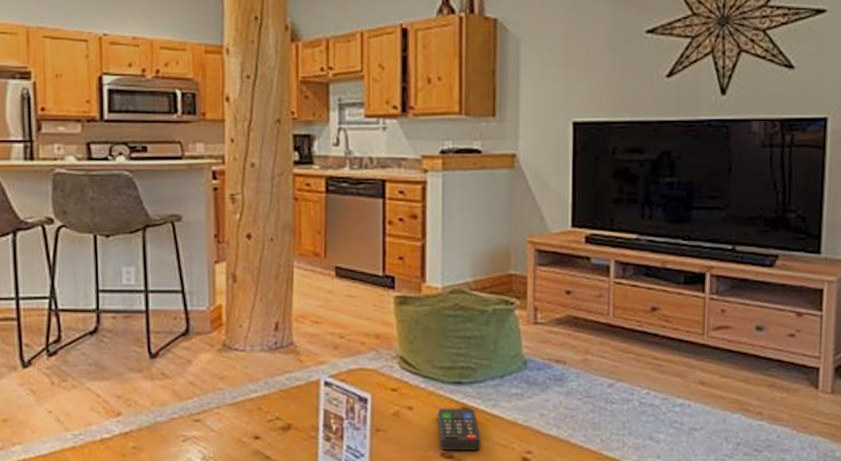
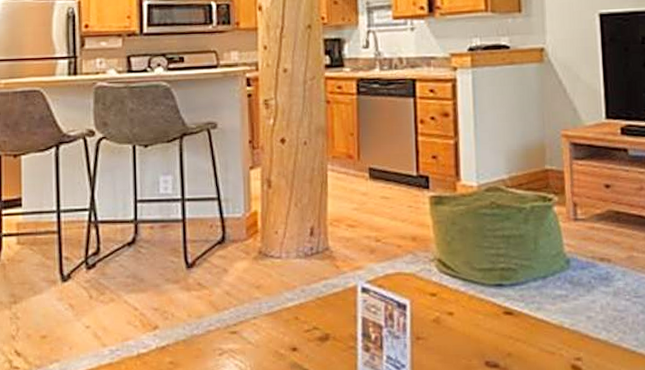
remote control: present [438,408,481,450] -> none [480,312,527,358]

